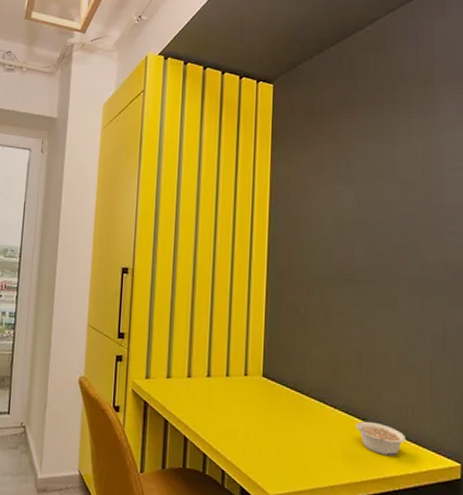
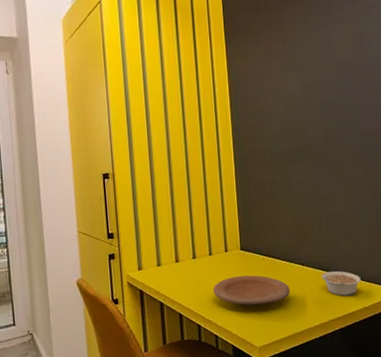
plate: none [225,406,316,446] -> present [213,275,290,307]

